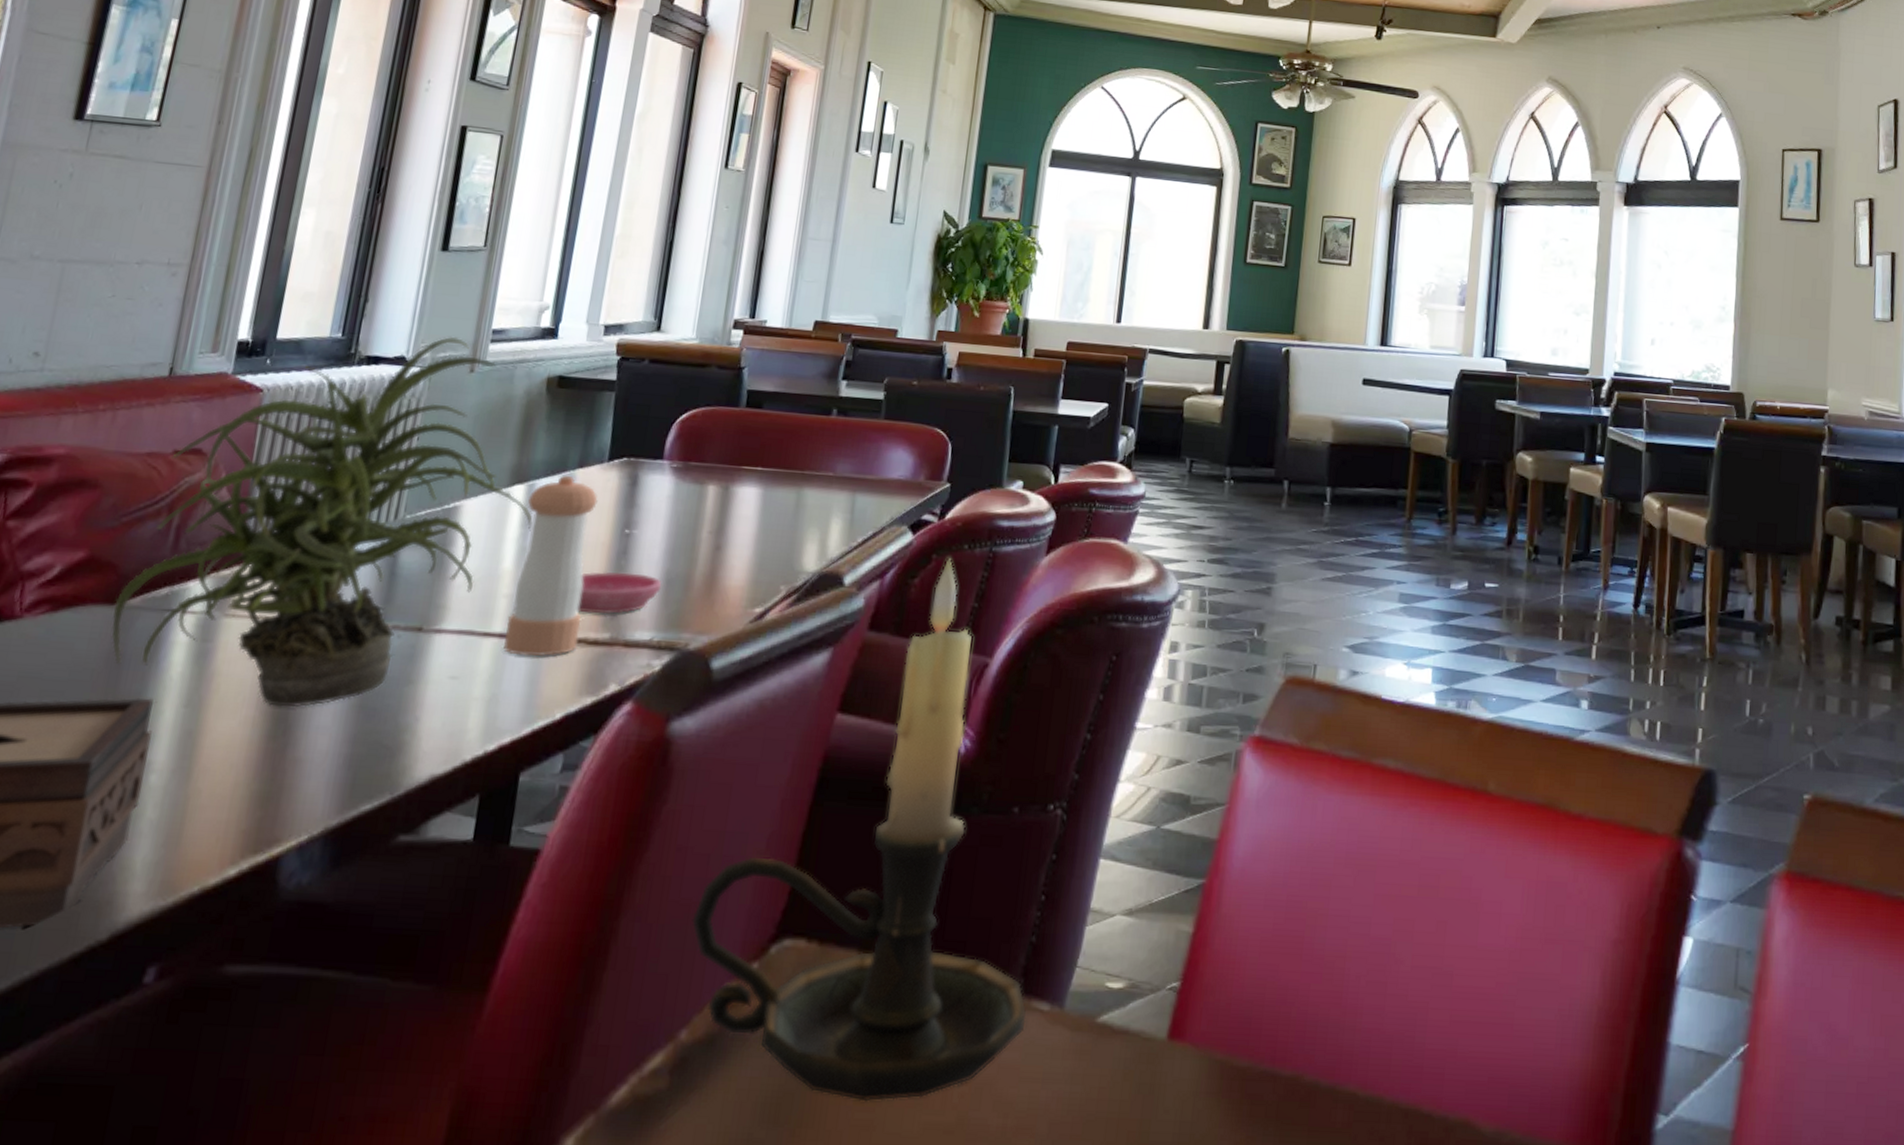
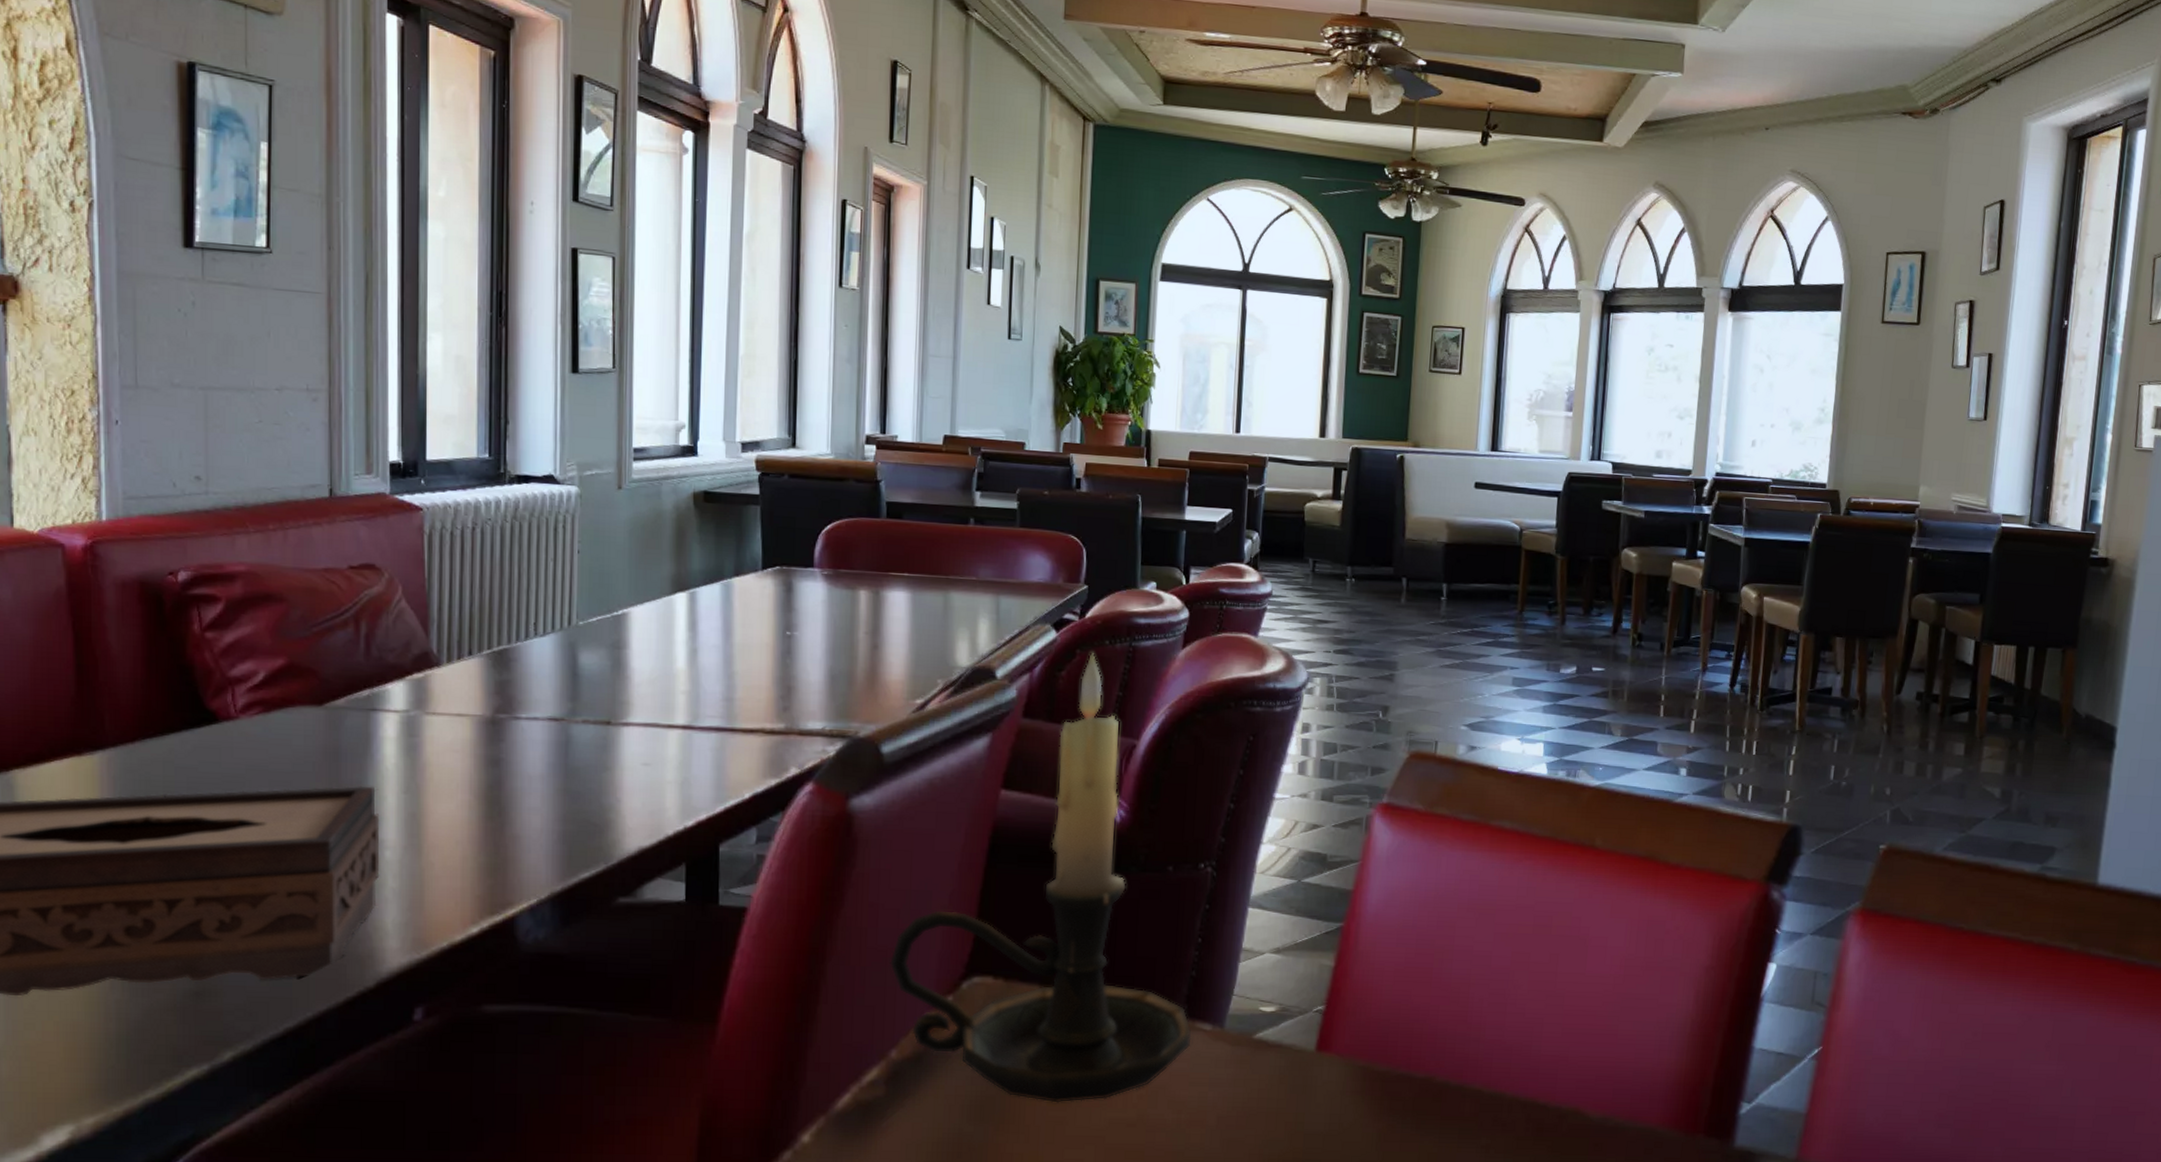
potted plant: present [111,336,533,708] -> none [321,455,698,792]
pepper shaker: present [503,475,598,656] -> none [687,583,757,745]
saucer: present [577,572,662,615] -> none [751,669,827,708]

